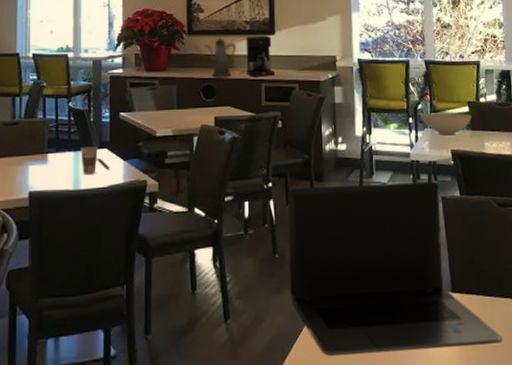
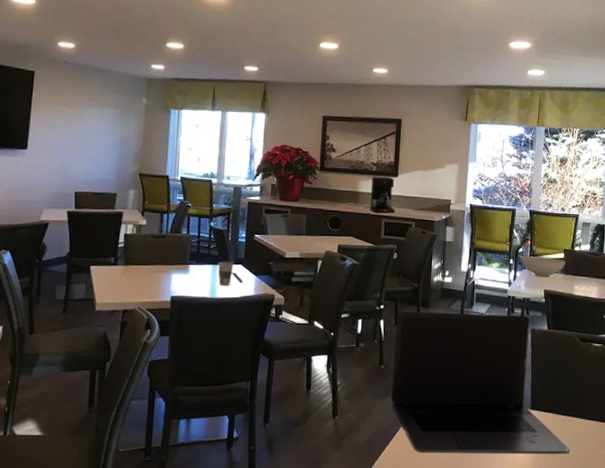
coffee pot: present [204,35,236,78] -> none [334,173,362,212]

